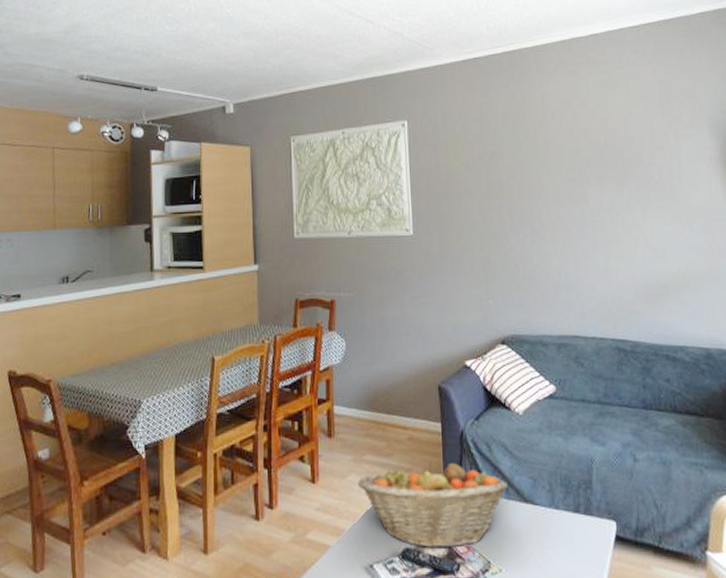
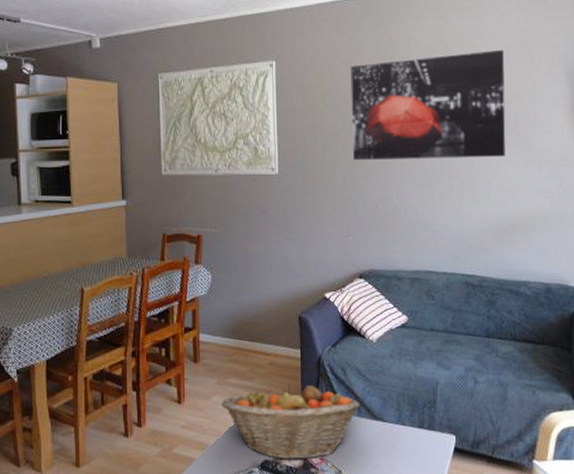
wall art: none [484,102,651,220] -> present [350,49,506,161]

